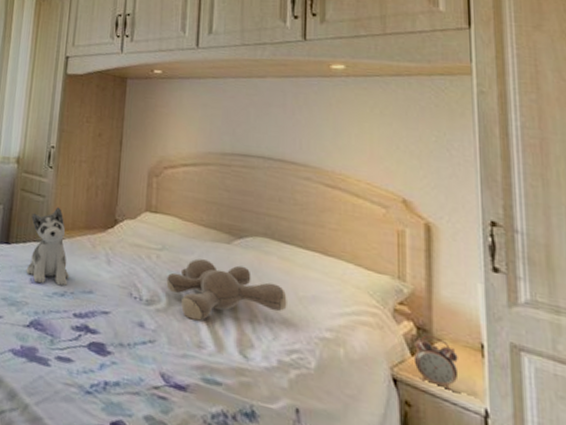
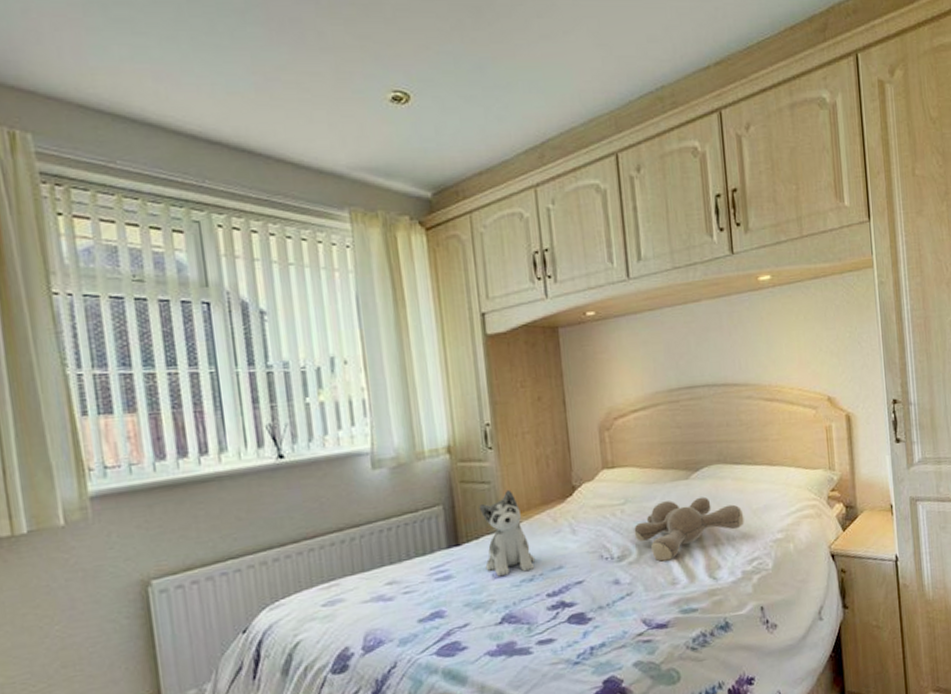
alarm clock: present [413,335,459,392] -> none [845,510,877,551]

